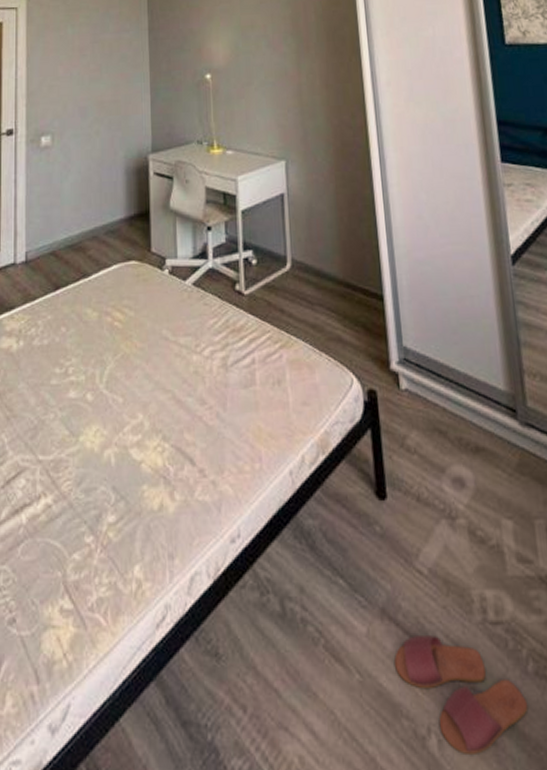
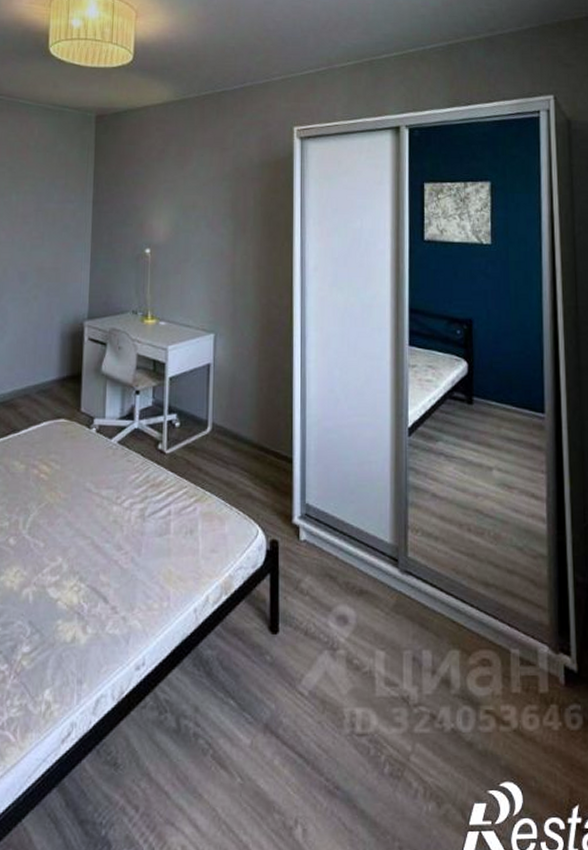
slippers: present [394,636,528,754] -> none [272,746,381,840]

